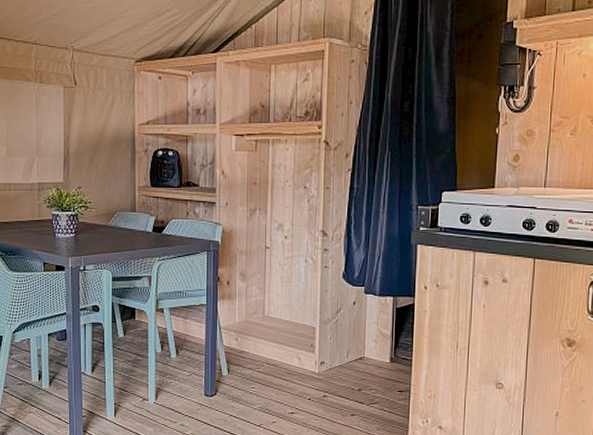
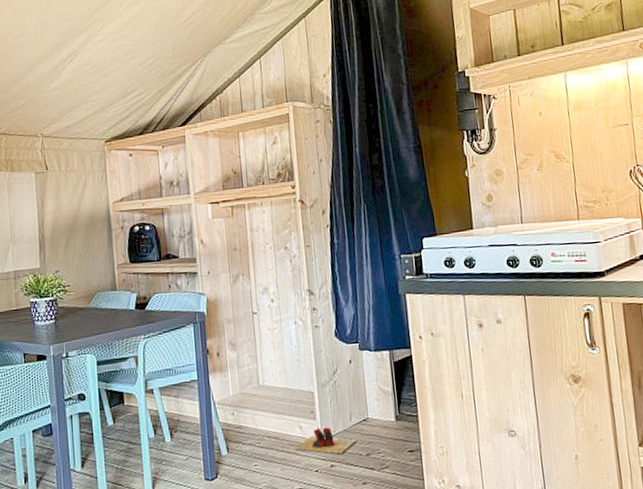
slippers: none [291,361,350,387] -> present [295,427,356,455]

